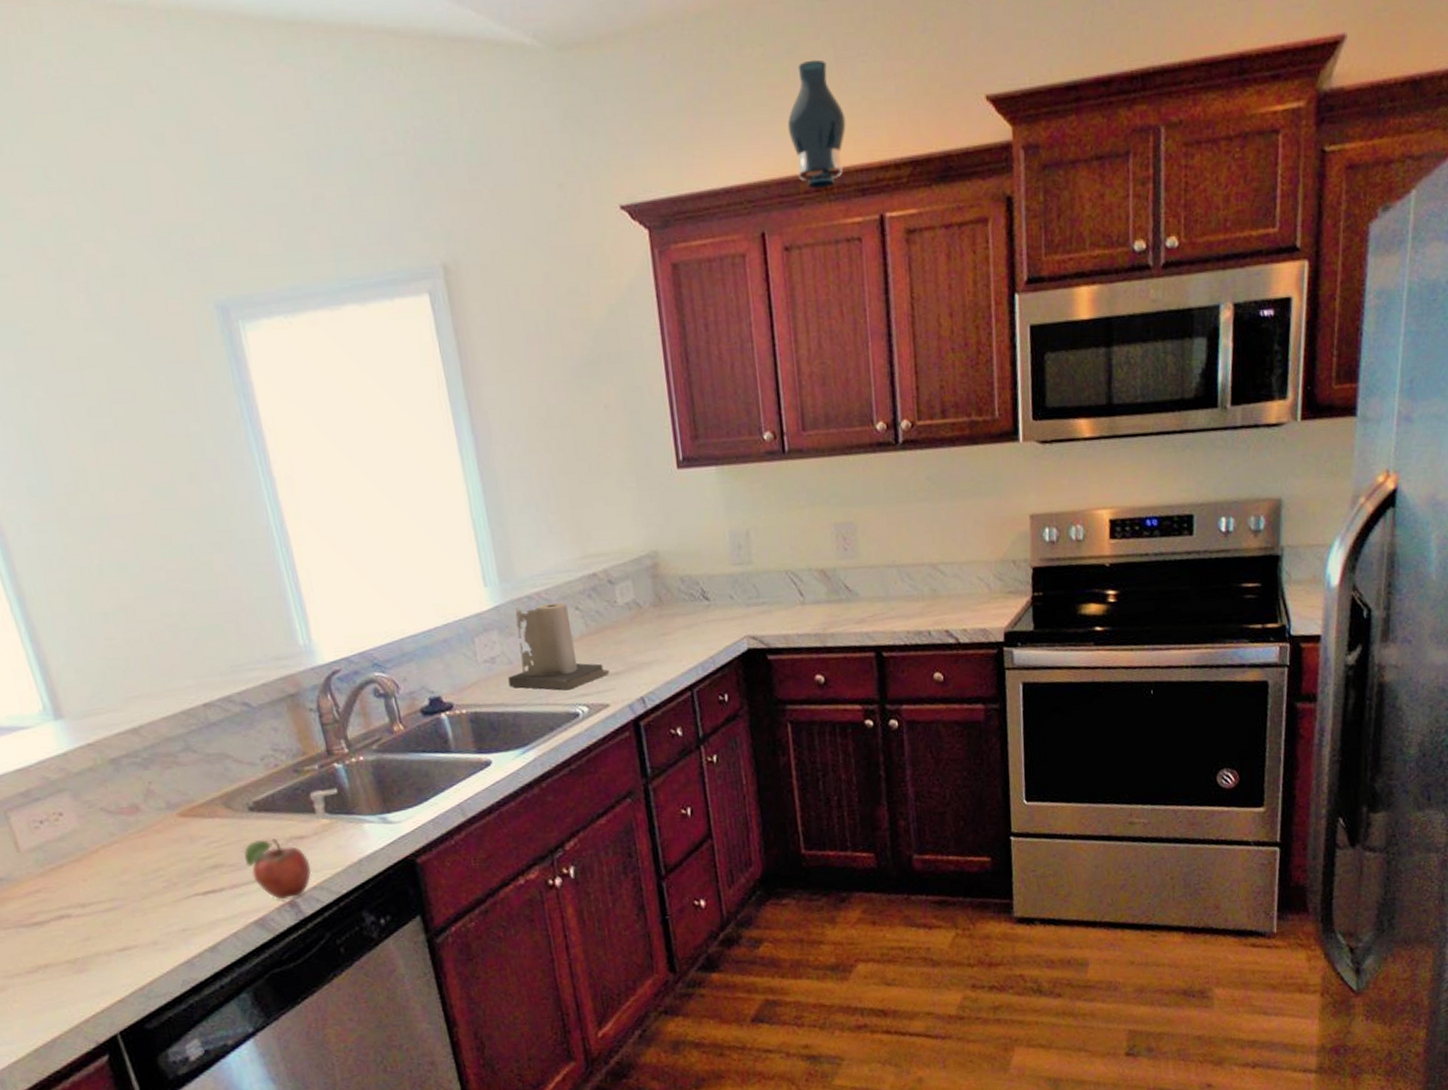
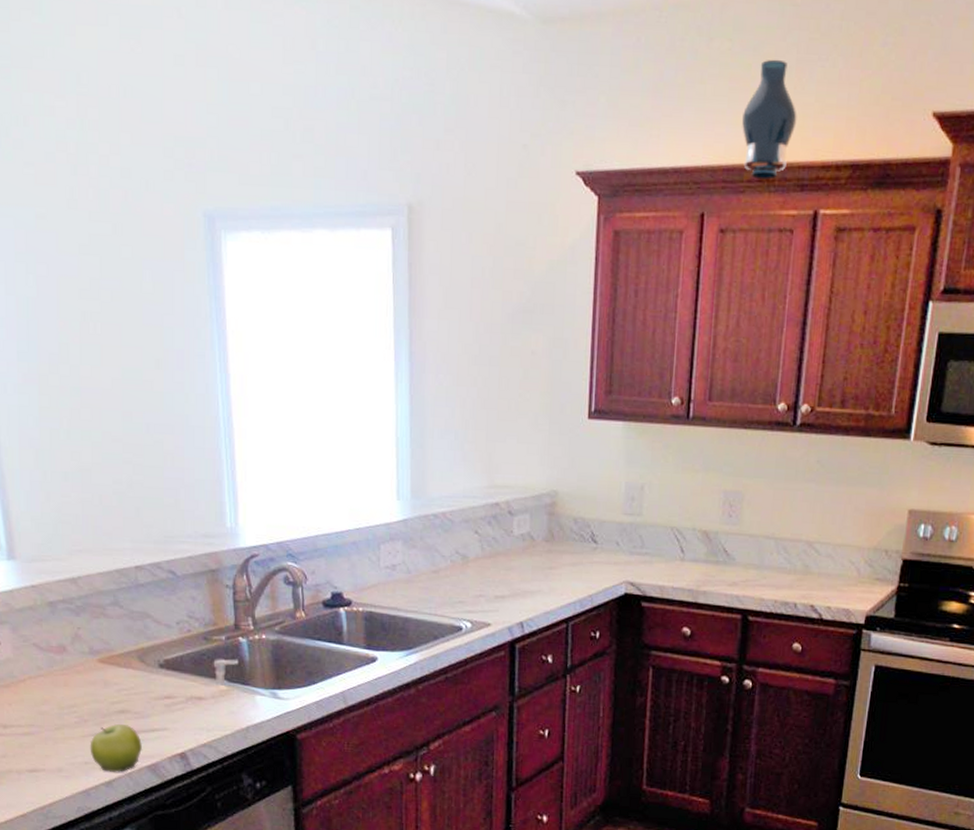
fruit: none [184,880,246,936] -> present [90,723,143,772]
fruit: present [244,838,311,899] -> none [149,694,204,750]
paper towel roll: present [508,602,610,691] -> none [404,523,496,605]

